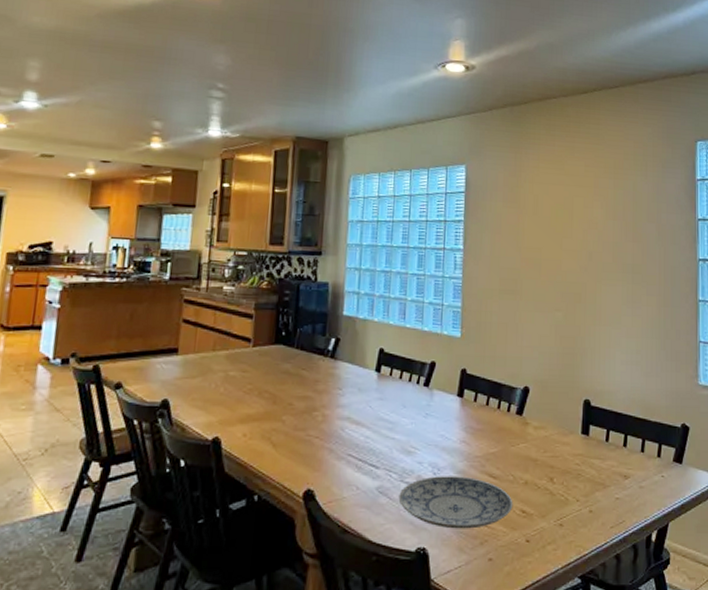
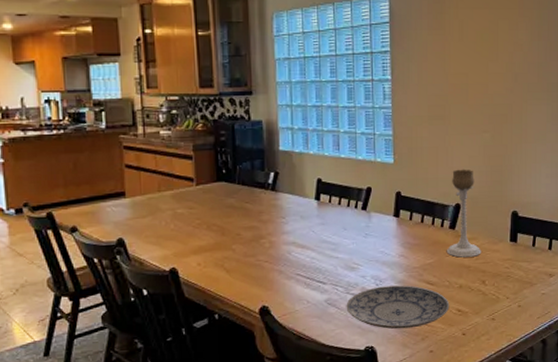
candle holder: none [511,348,550,449] -> present [446,169,482,258]

